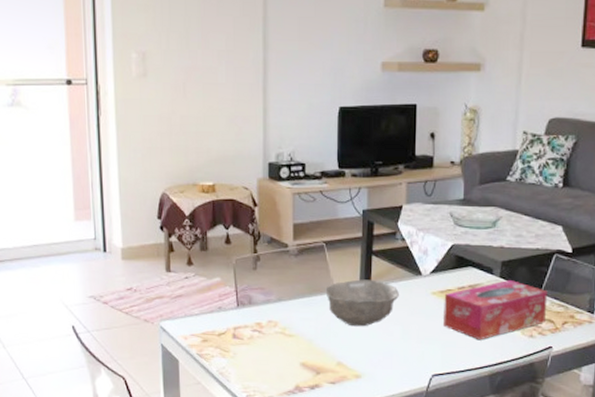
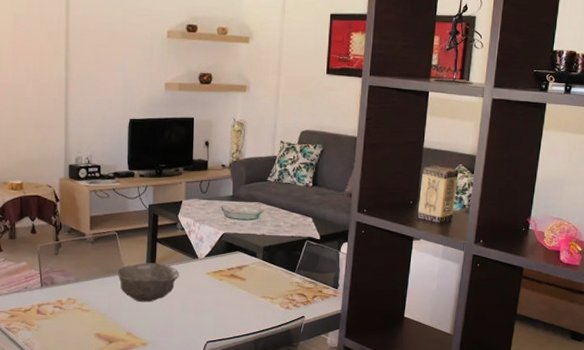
tissue box: present [443,280,548,341] -> none [216,262,301,312]

